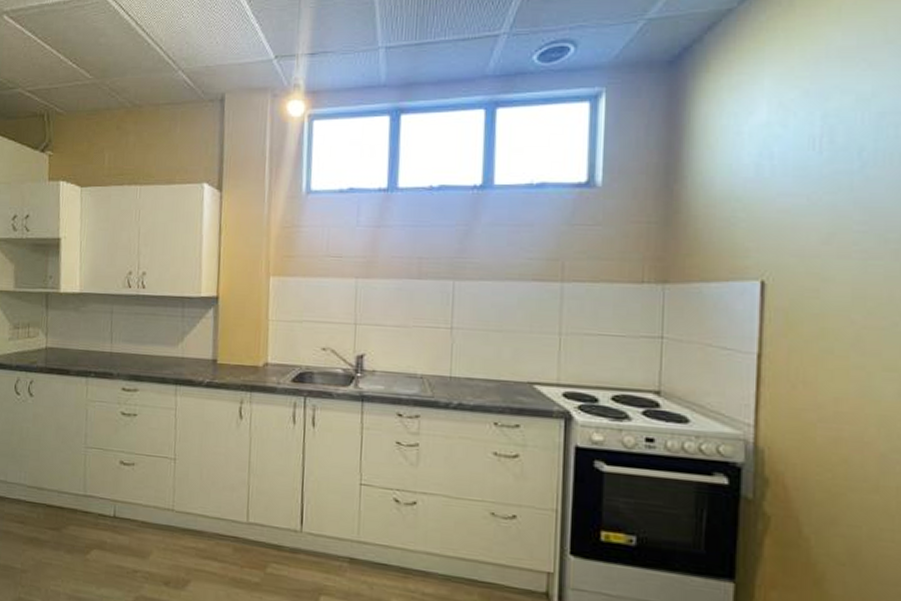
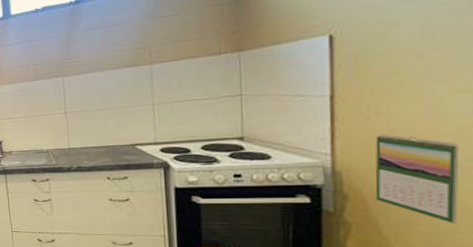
calendar: none [798,408,885,528] -> present [375,134,460,223]

